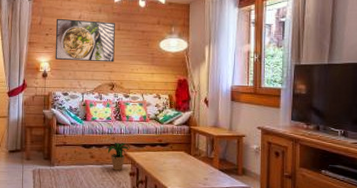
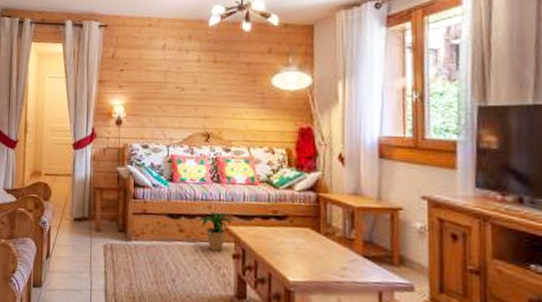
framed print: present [55,18,115,62] -> none [131,49,210,105]

